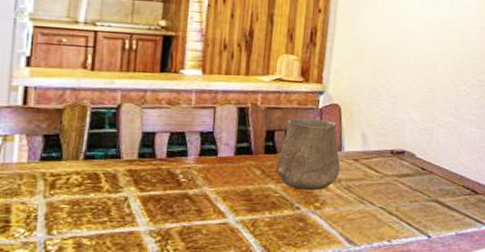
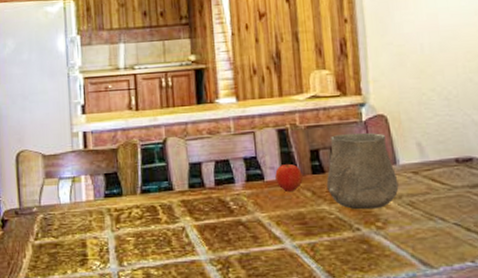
apple: none [229,141,256,169] -> present [275,163,303,192]

